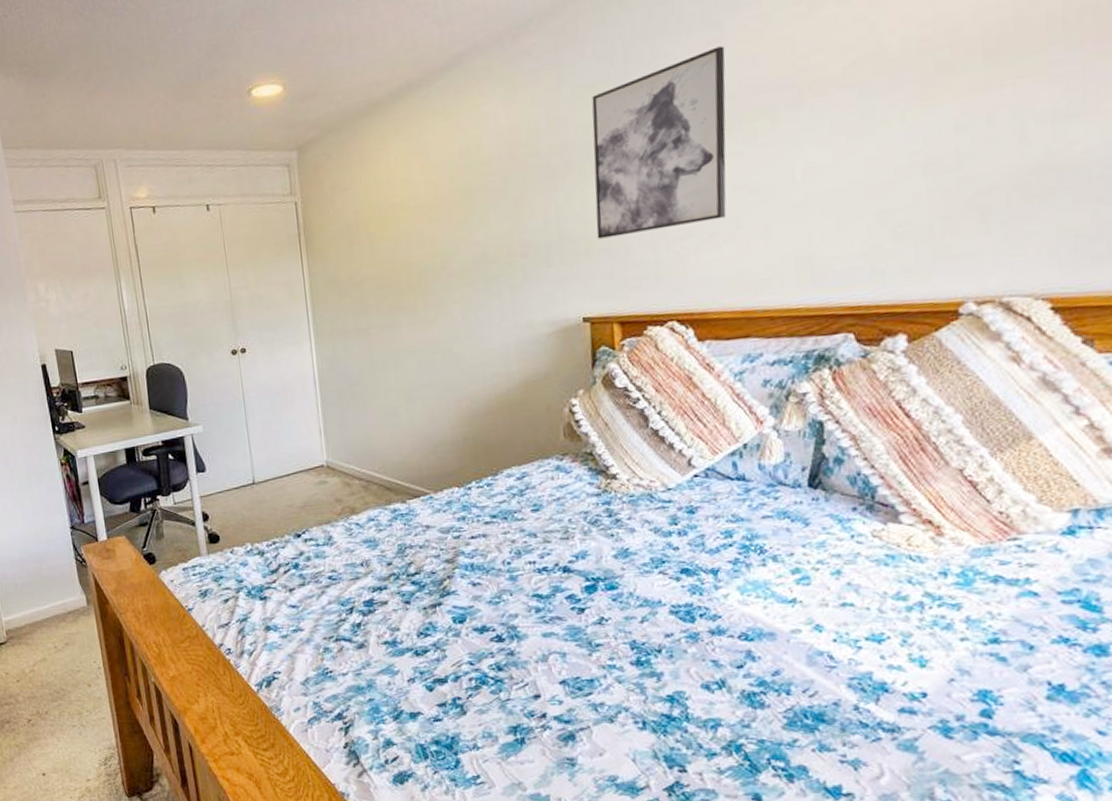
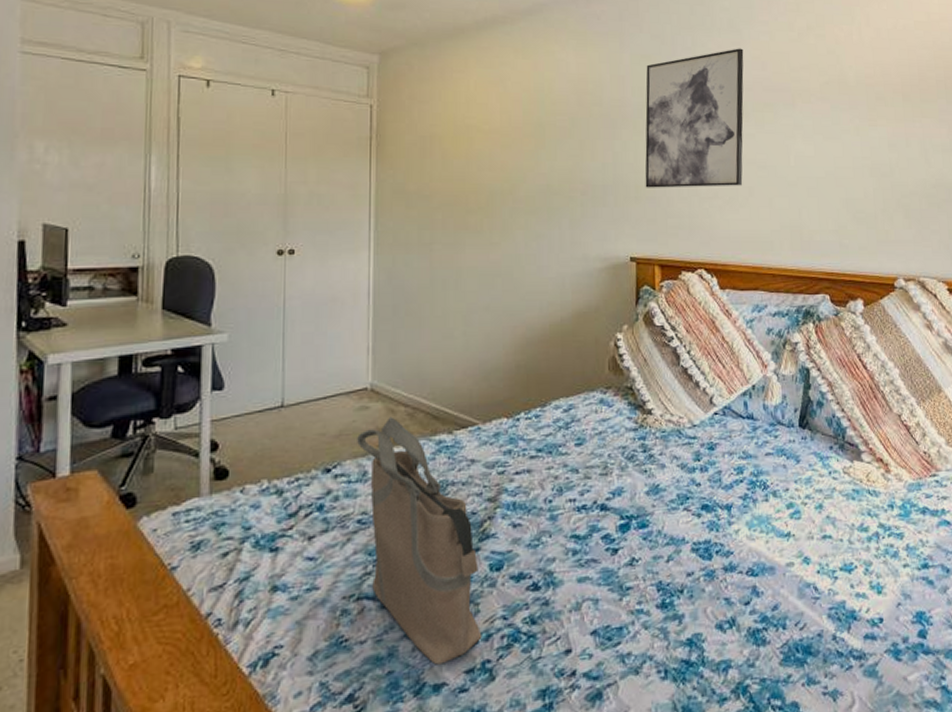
tote bag: none [320,489,451,697] -> present [357,417,482,665]

